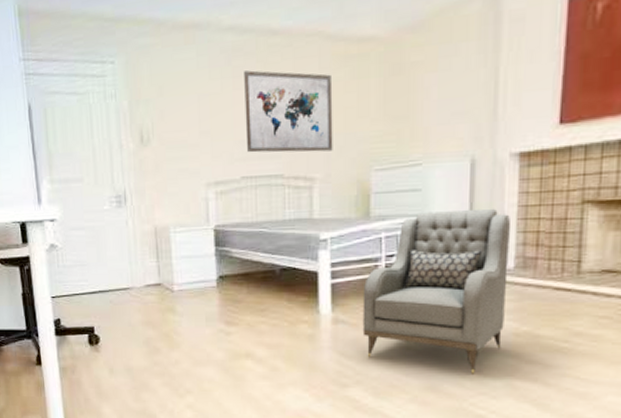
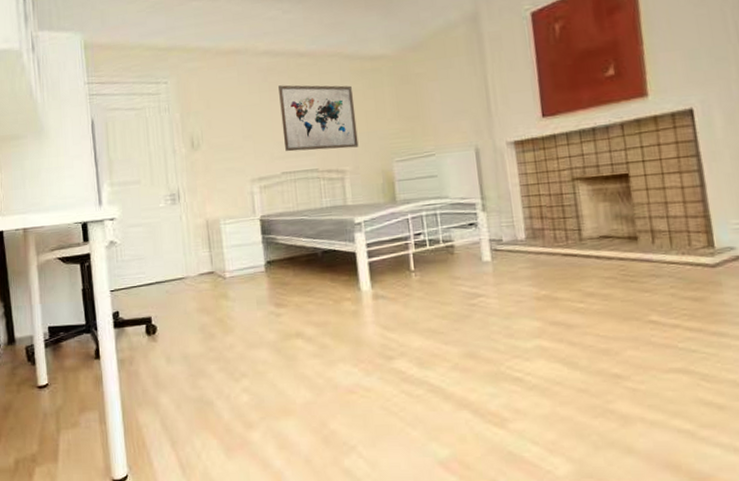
armchair: present [362,208,510,374] -> none [397,188,526,339]

